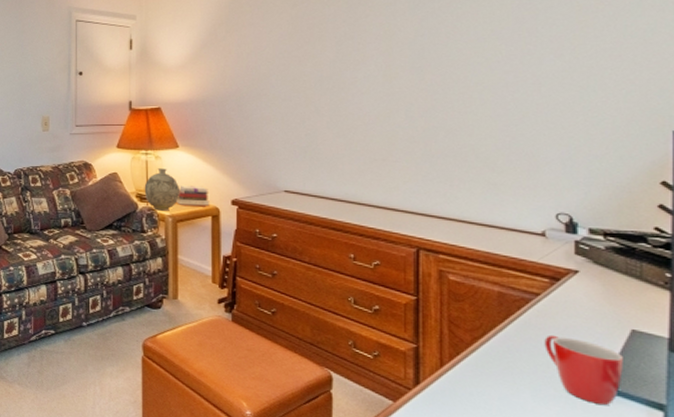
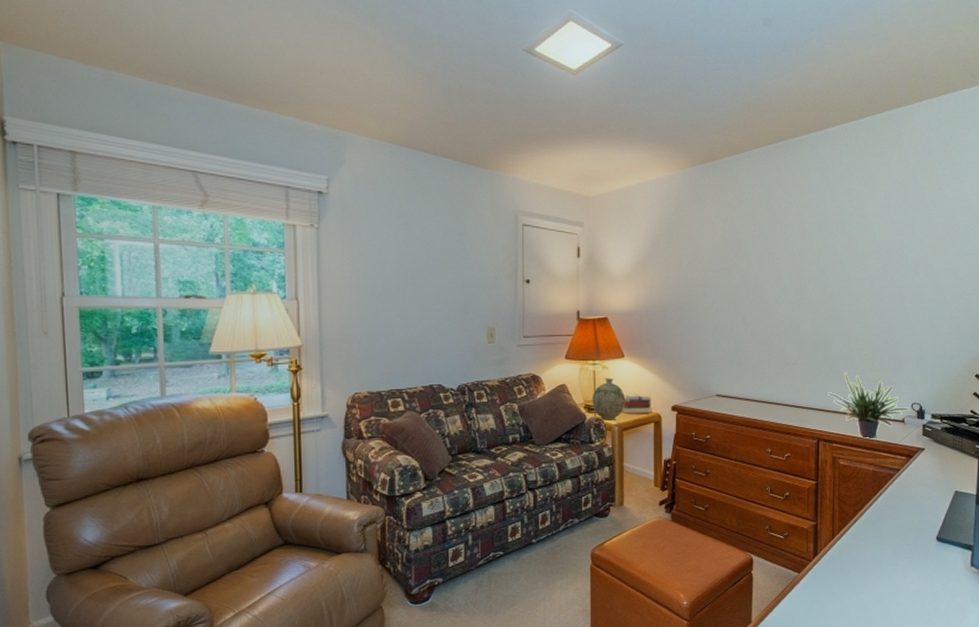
potted plant: none [431,173,553,251] -> present [829,373,909,437]
mug: present [544,334,625,405] -> none [902,501,950,552]

